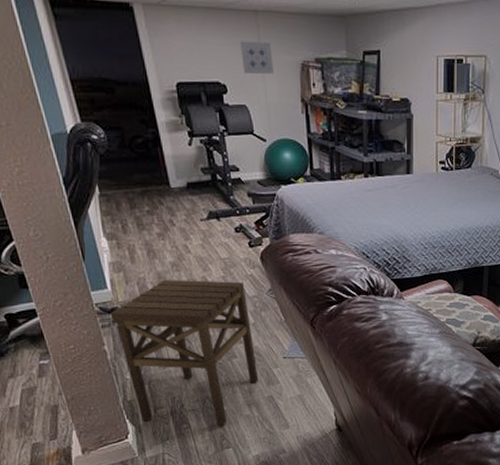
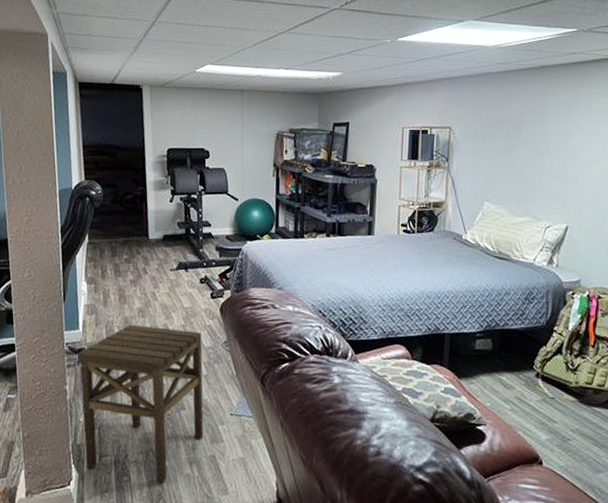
wall art: present [239,41,275,74] -> none [225,115,253,142]

